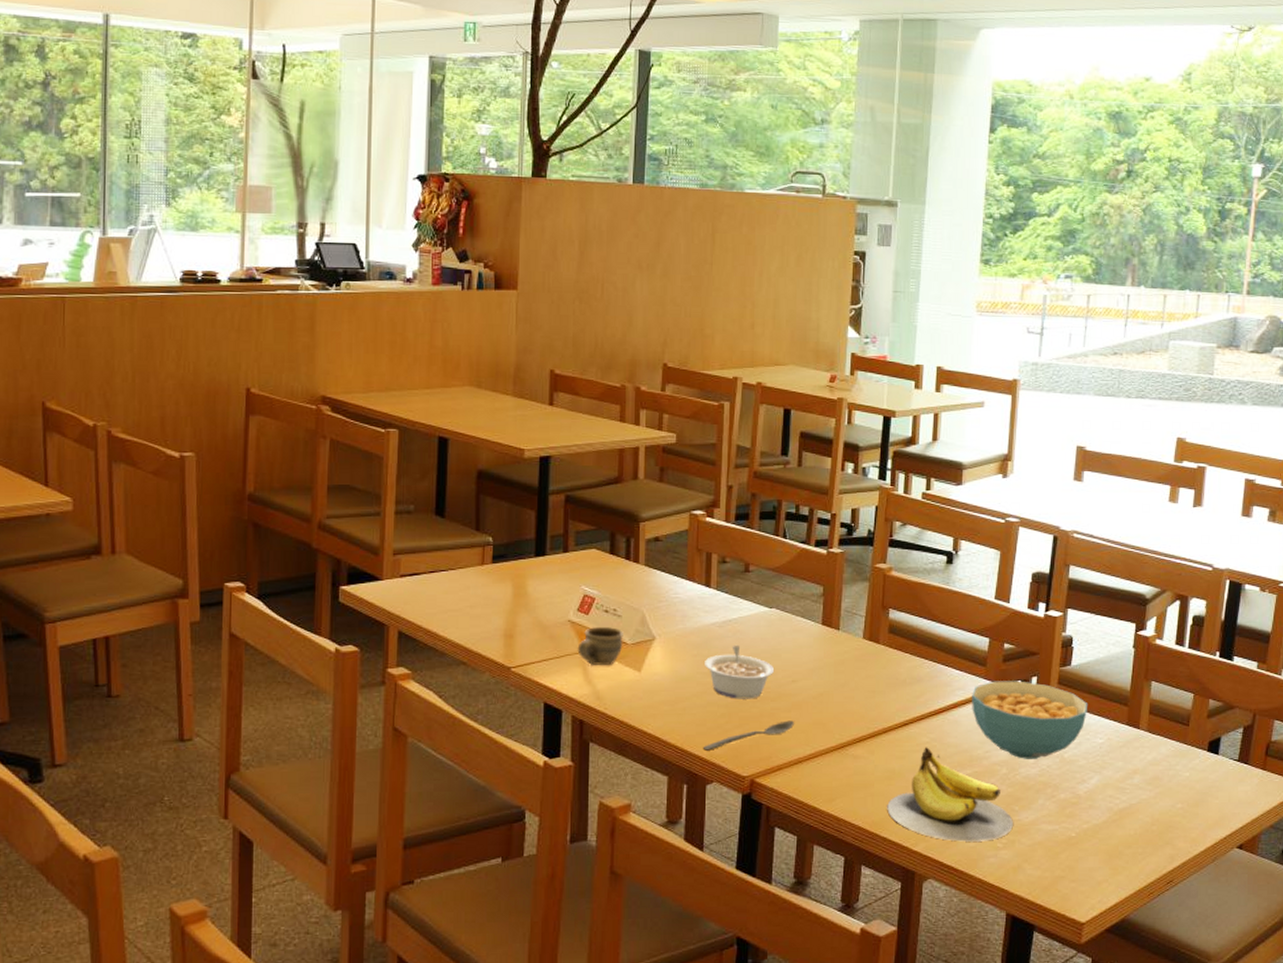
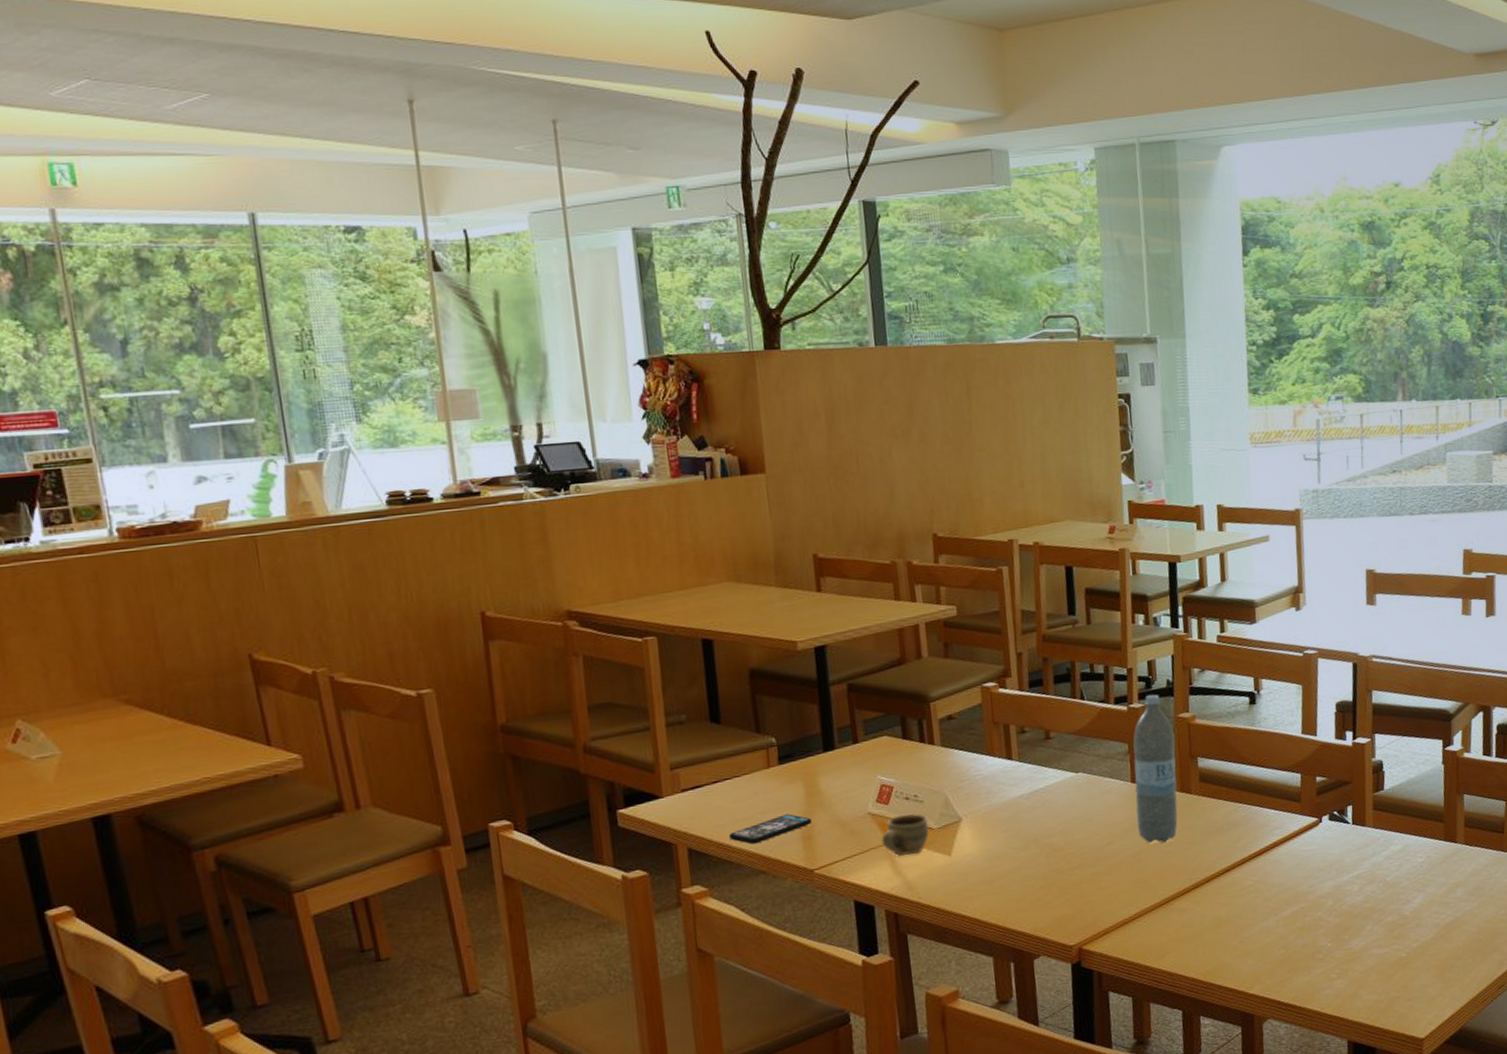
smartphone: none [438,611,515,636] -> present [729,814,812,845]
spoon: present [702,720,794,751] -> none [1025,883,1115,926]
legume: present [705,645,775,699] -> none [1016,814,1089,869]
water bottle: none [822,541,869,688] -> present [1133,694,1178,844]
banana: present [887,747,1013,842] -> none [1218,890,1345,979]
cereal bowl: present [972,681,1088,759] -> none [1290,811,1405,889]

